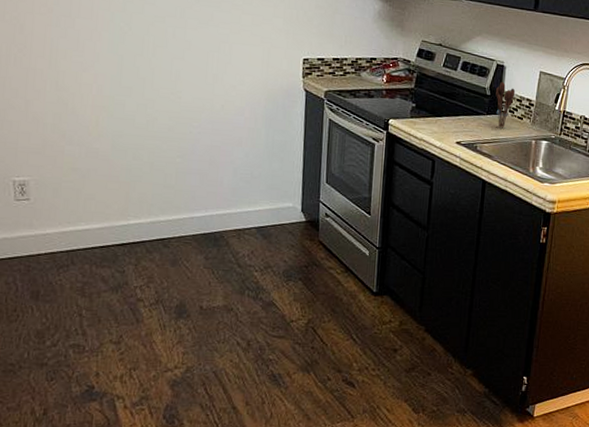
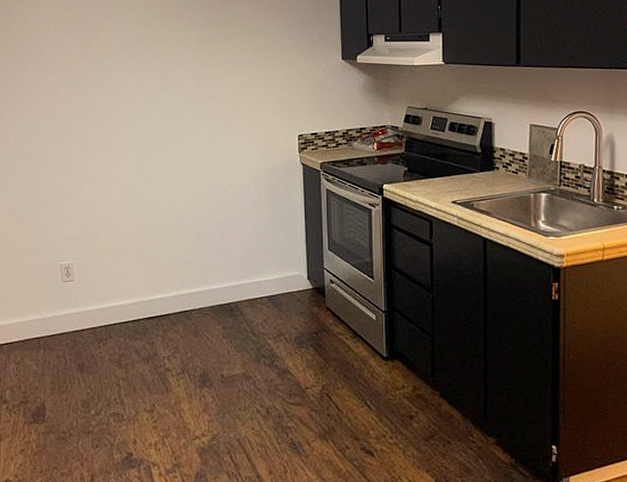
utensil holder: present [496,82,516,129] -> none [487,138,507,184]

